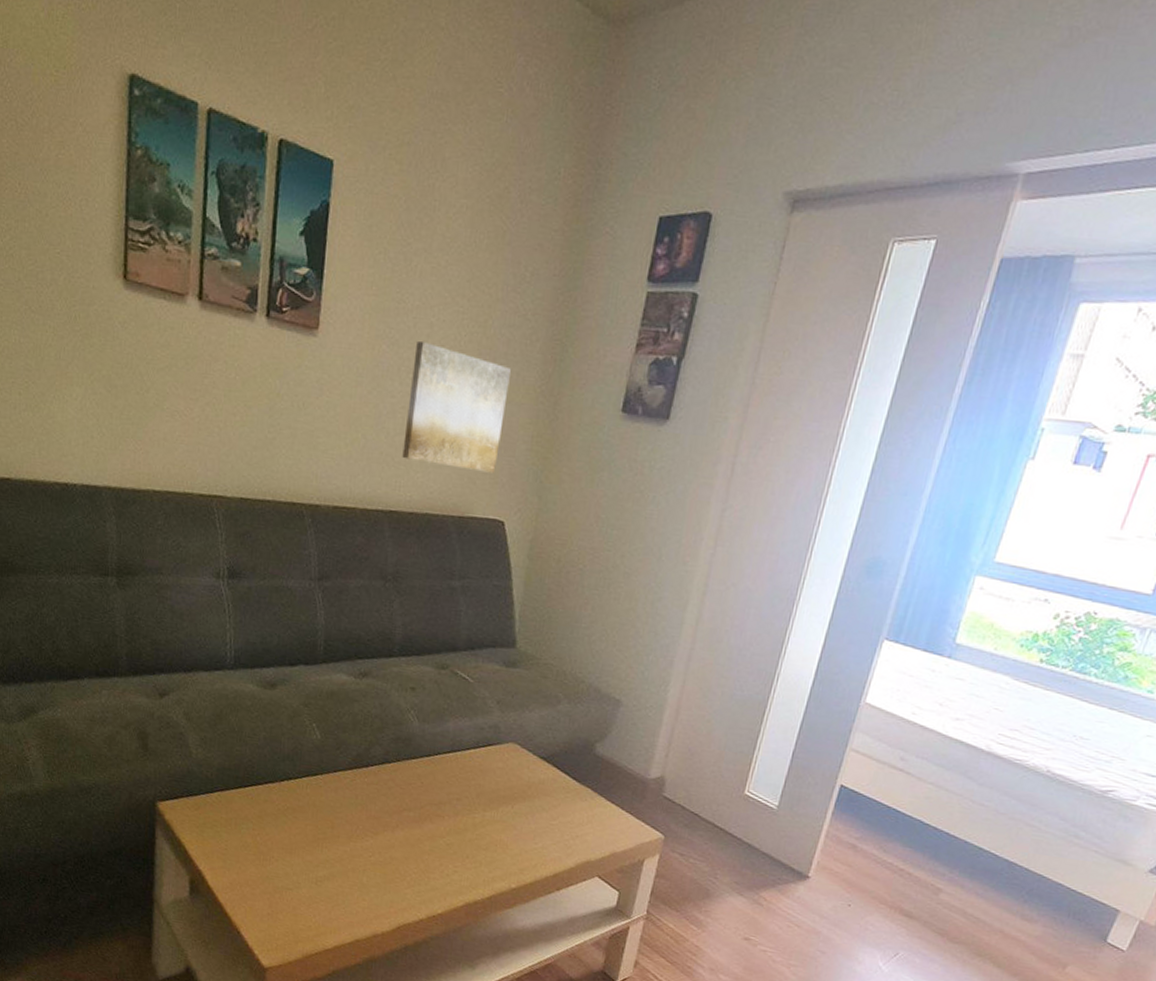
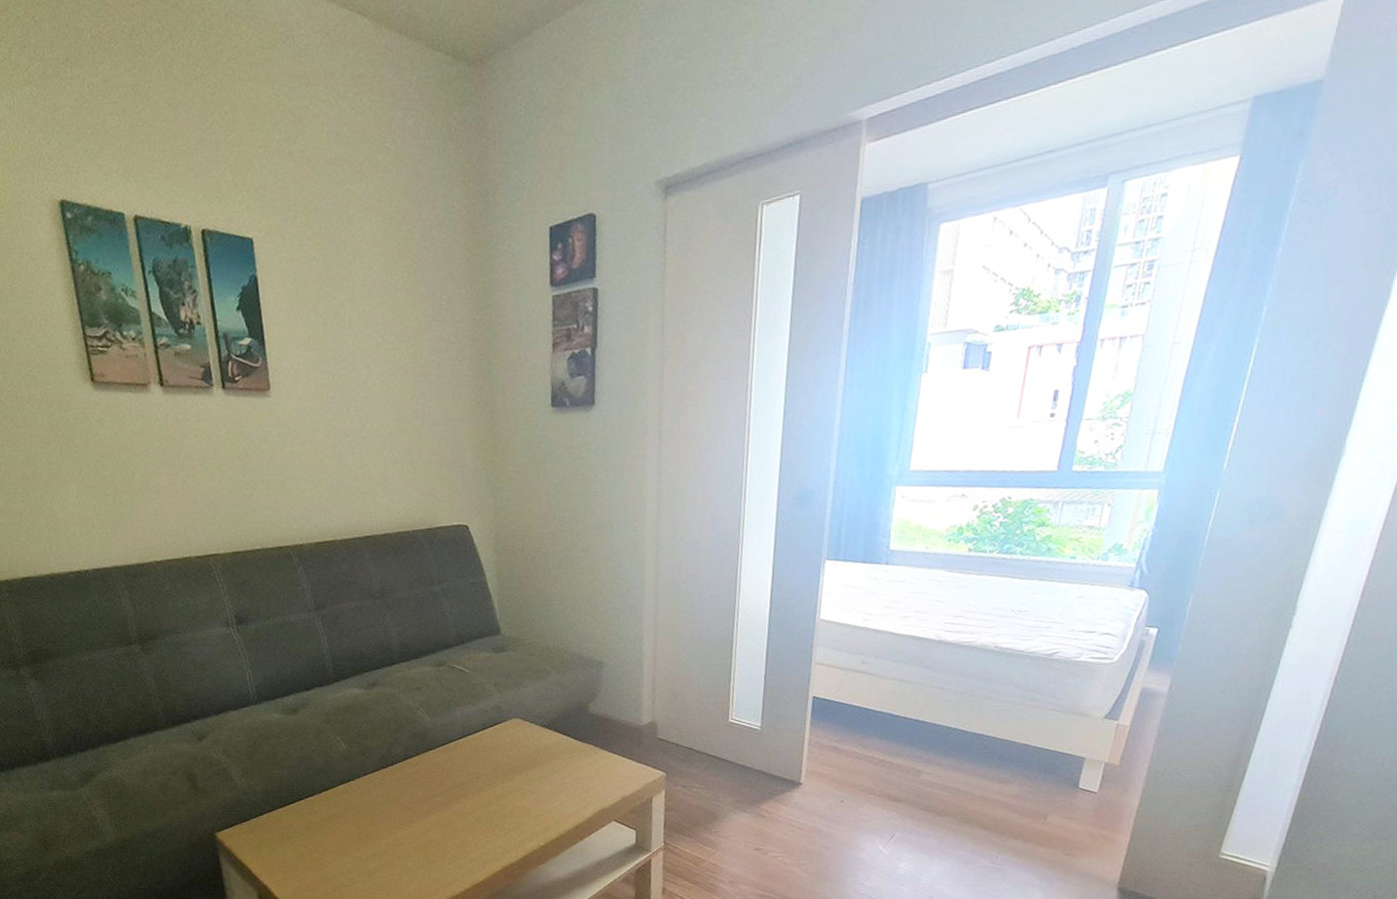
wall art: present [402,341,511,473] -> none [358,381,451,488]

